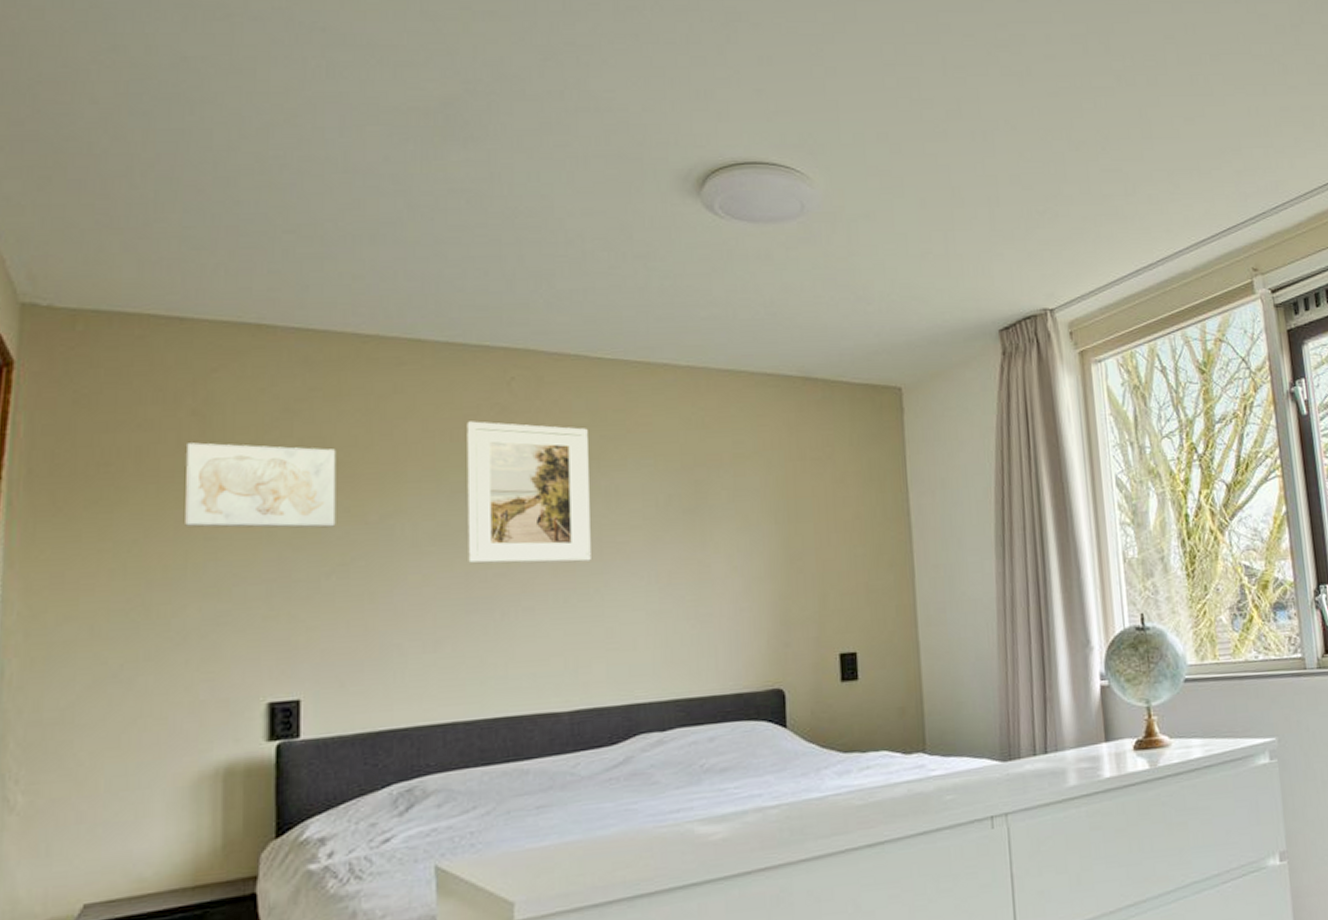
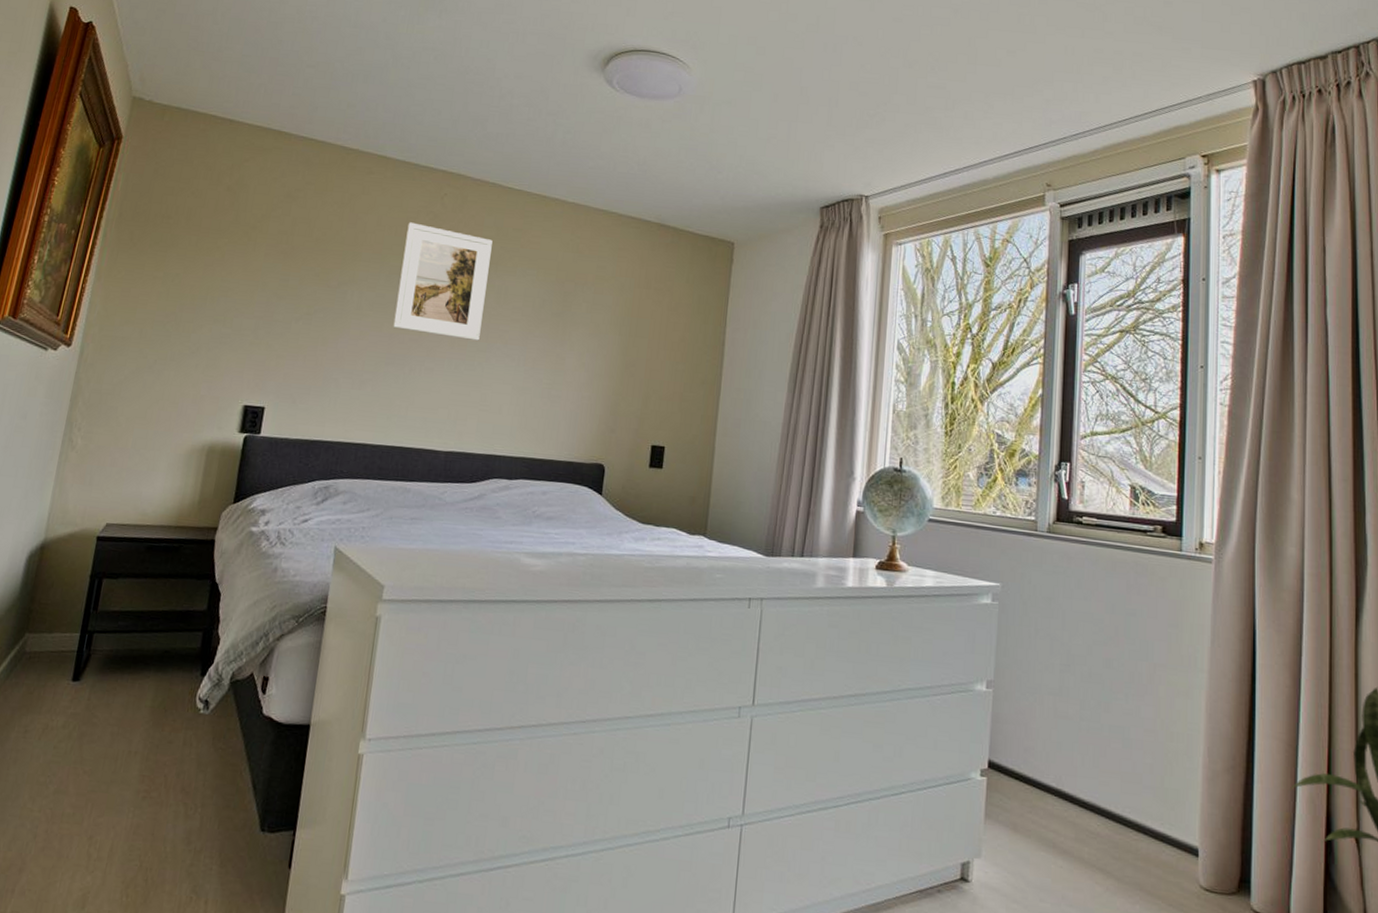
wall art: present [185,442,336,528] -> none [210,210,317,286]

